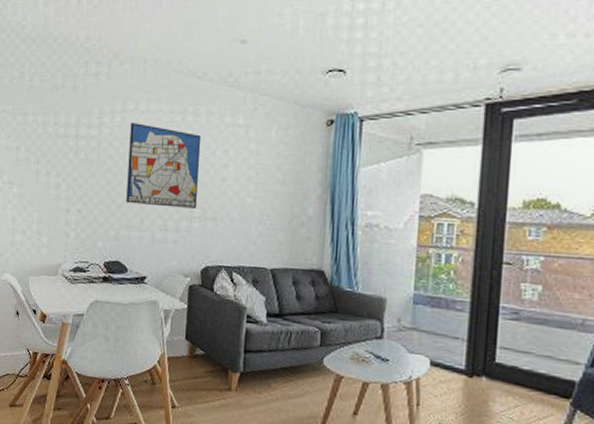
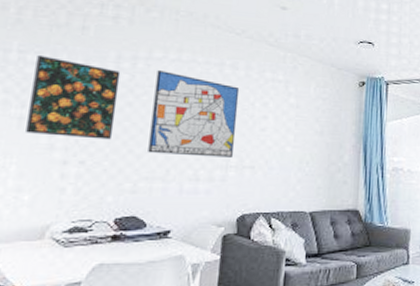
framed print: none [41,116,103,191] -> present [26,54,121,140]

